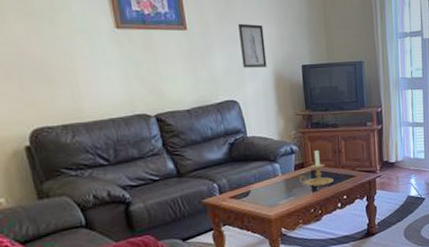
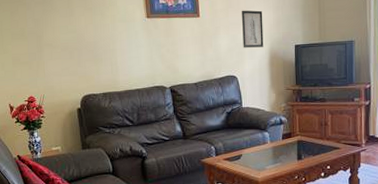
candle holder: present [299,149,334,187] -> none [286,121,318,156]

